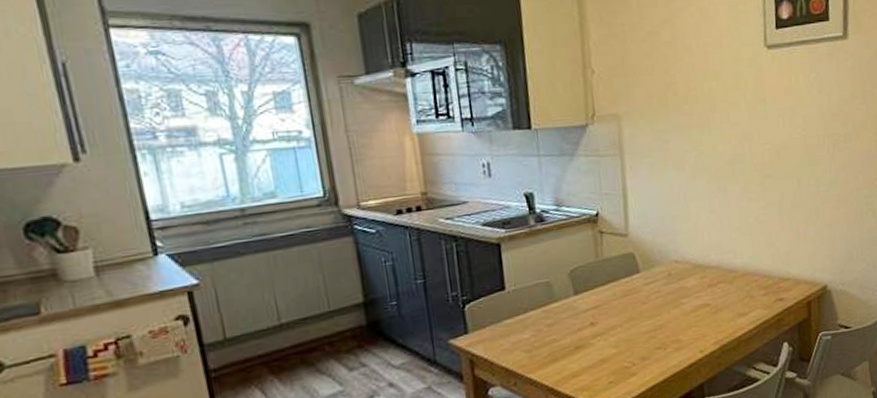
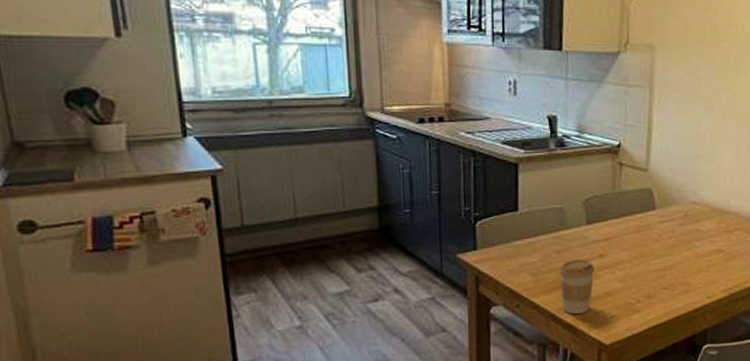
coffee cup: none [552,329,588,386] -> present [558,259,595,314]

